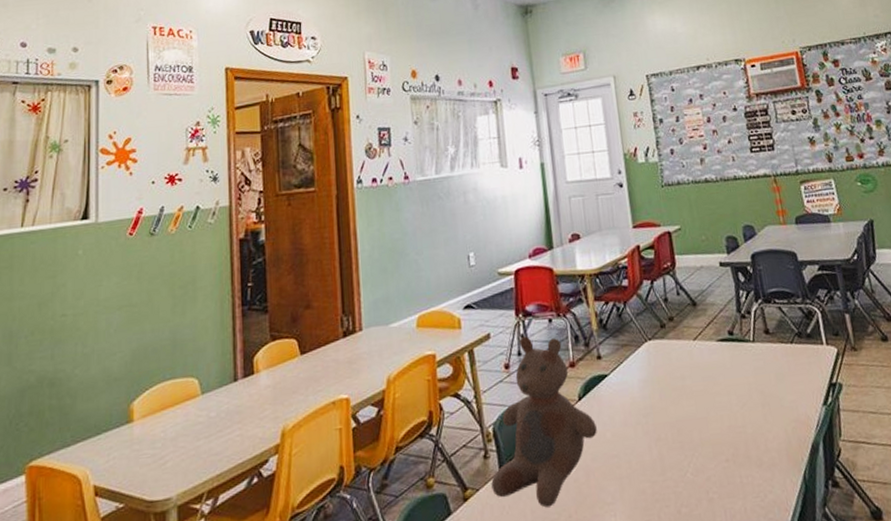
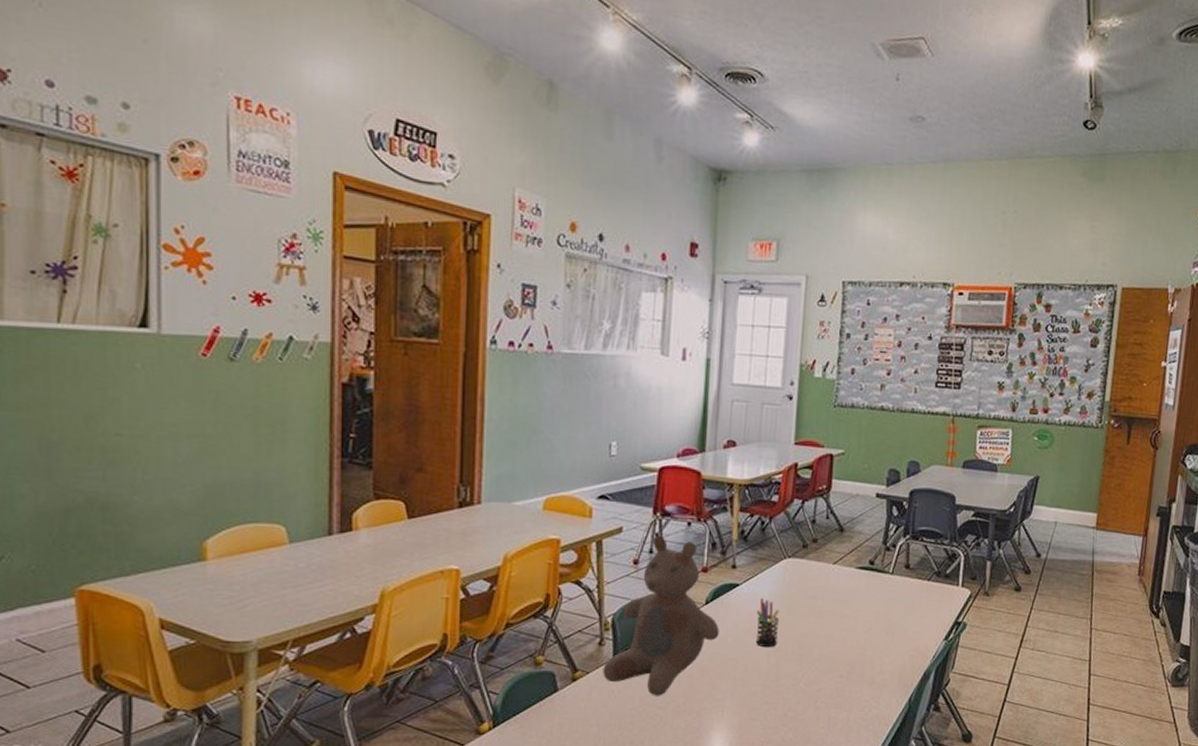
pen holder: none [628,385,656,439] -> present [755,597,779,648]

